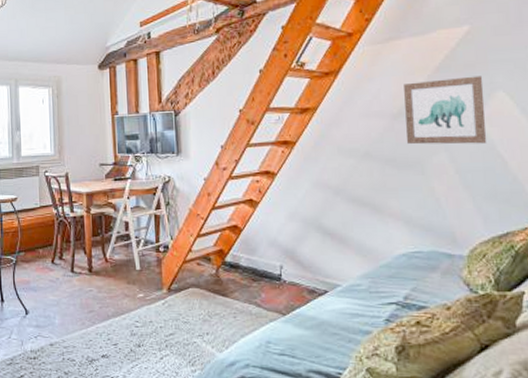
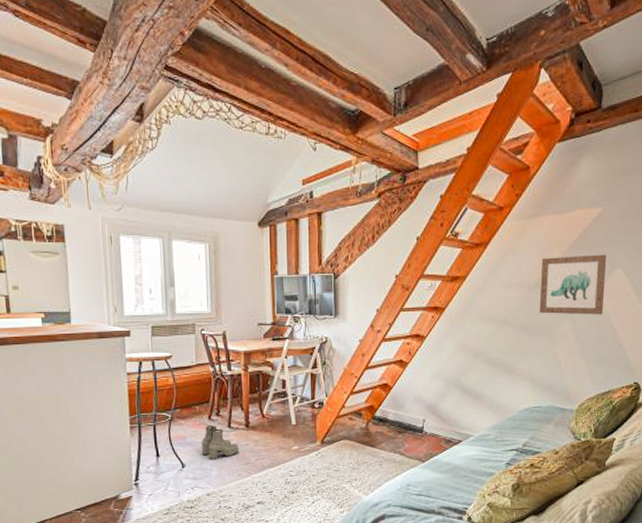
boots: none [45,270,83,307] -> present [202,426,239,460]

